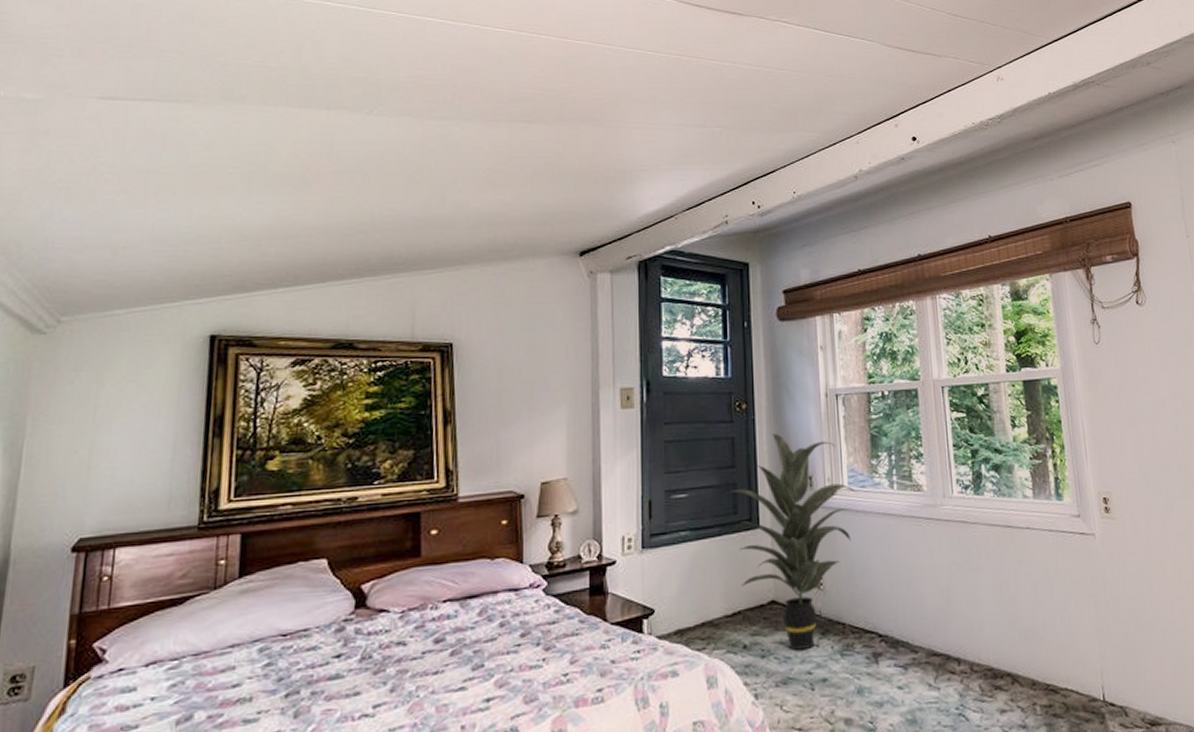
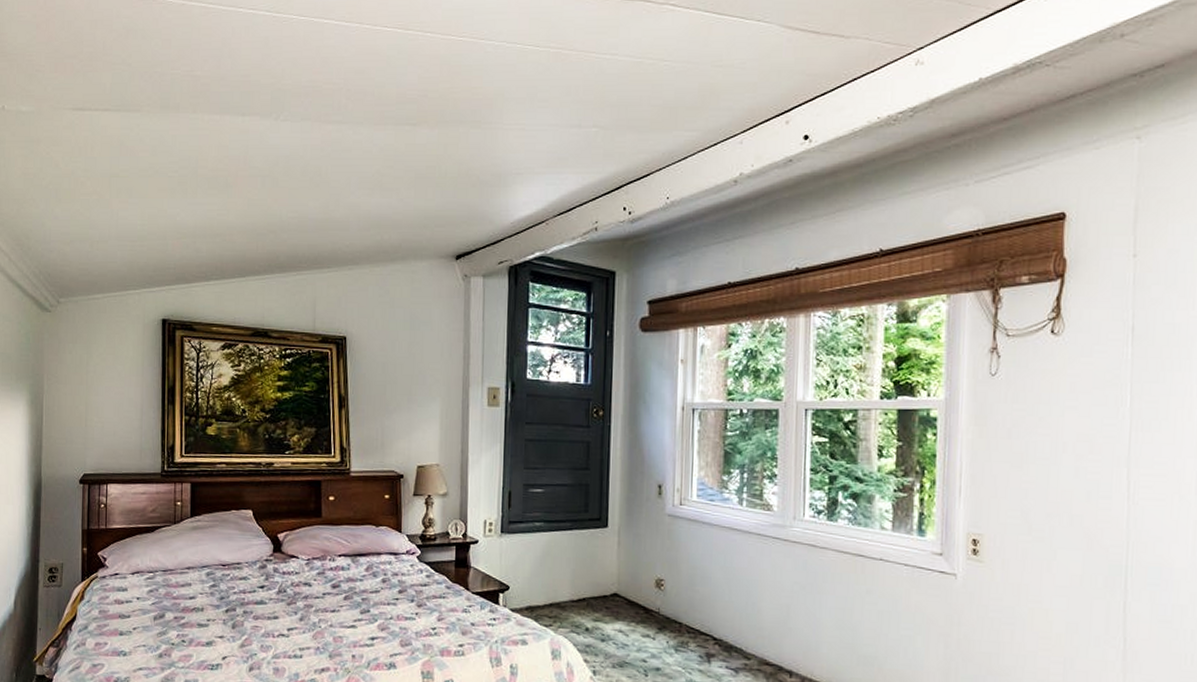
indoor plant: present [727,433,857,650] -> none [580,441,705,640]

